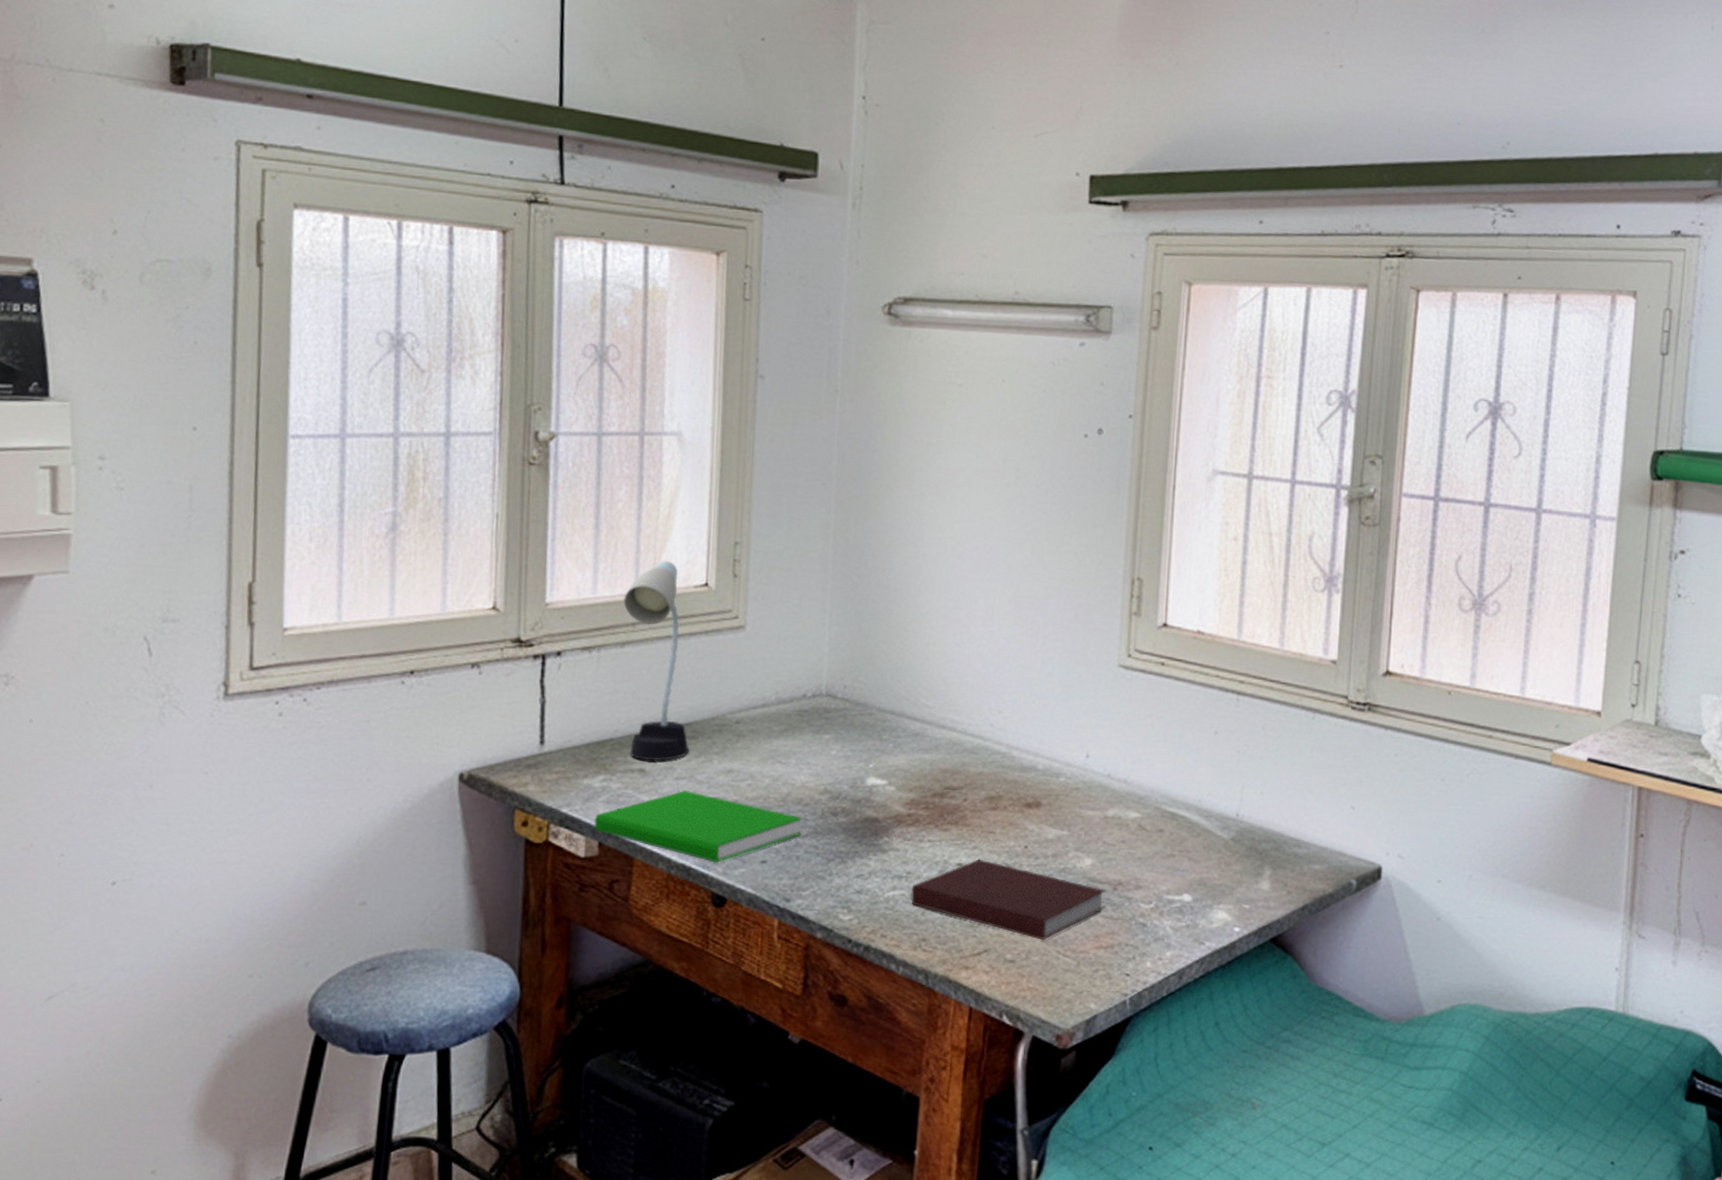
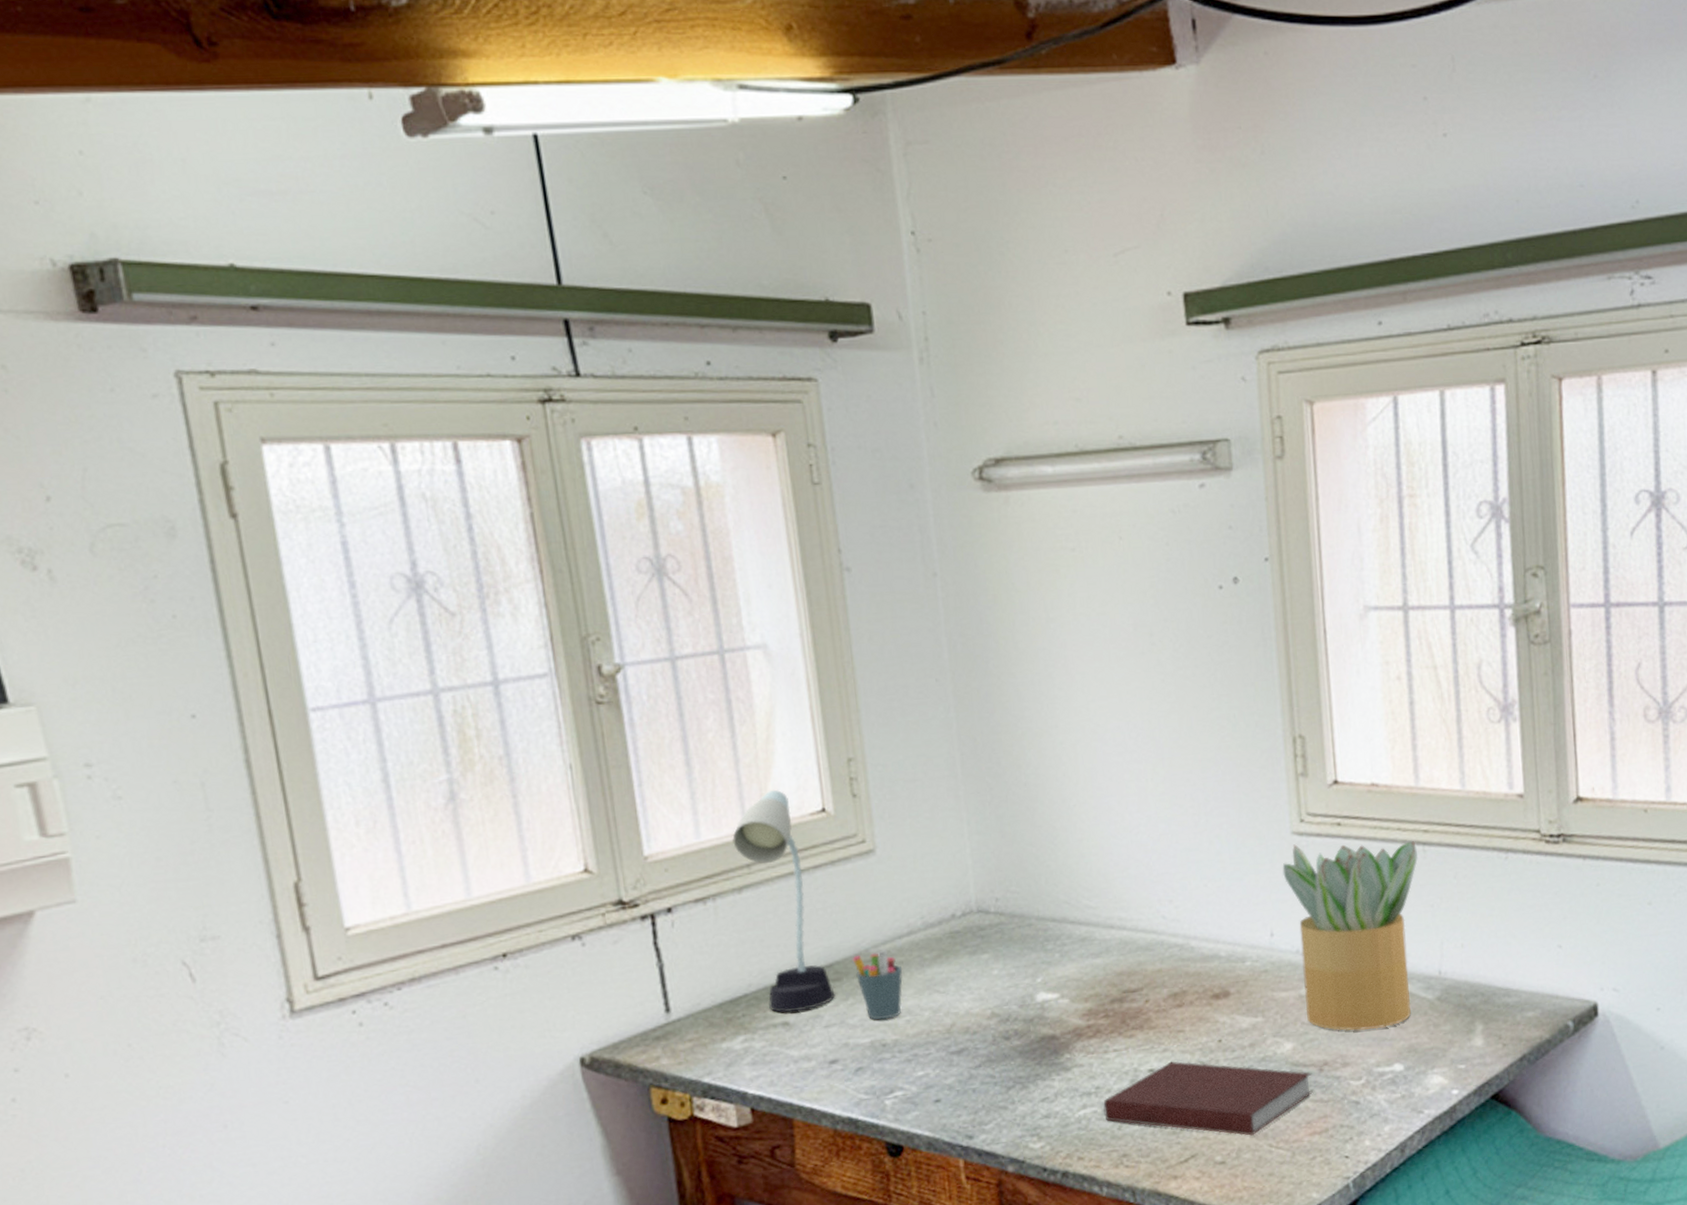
book: present [594,789,803,863] -> none [741,1037,974,1110]
pen holder: none [709,718,752,781] -> present [852,950,903,1020]
potted plant: none [1105,676,1231,859] -> present [1282,841,1418,1031]

